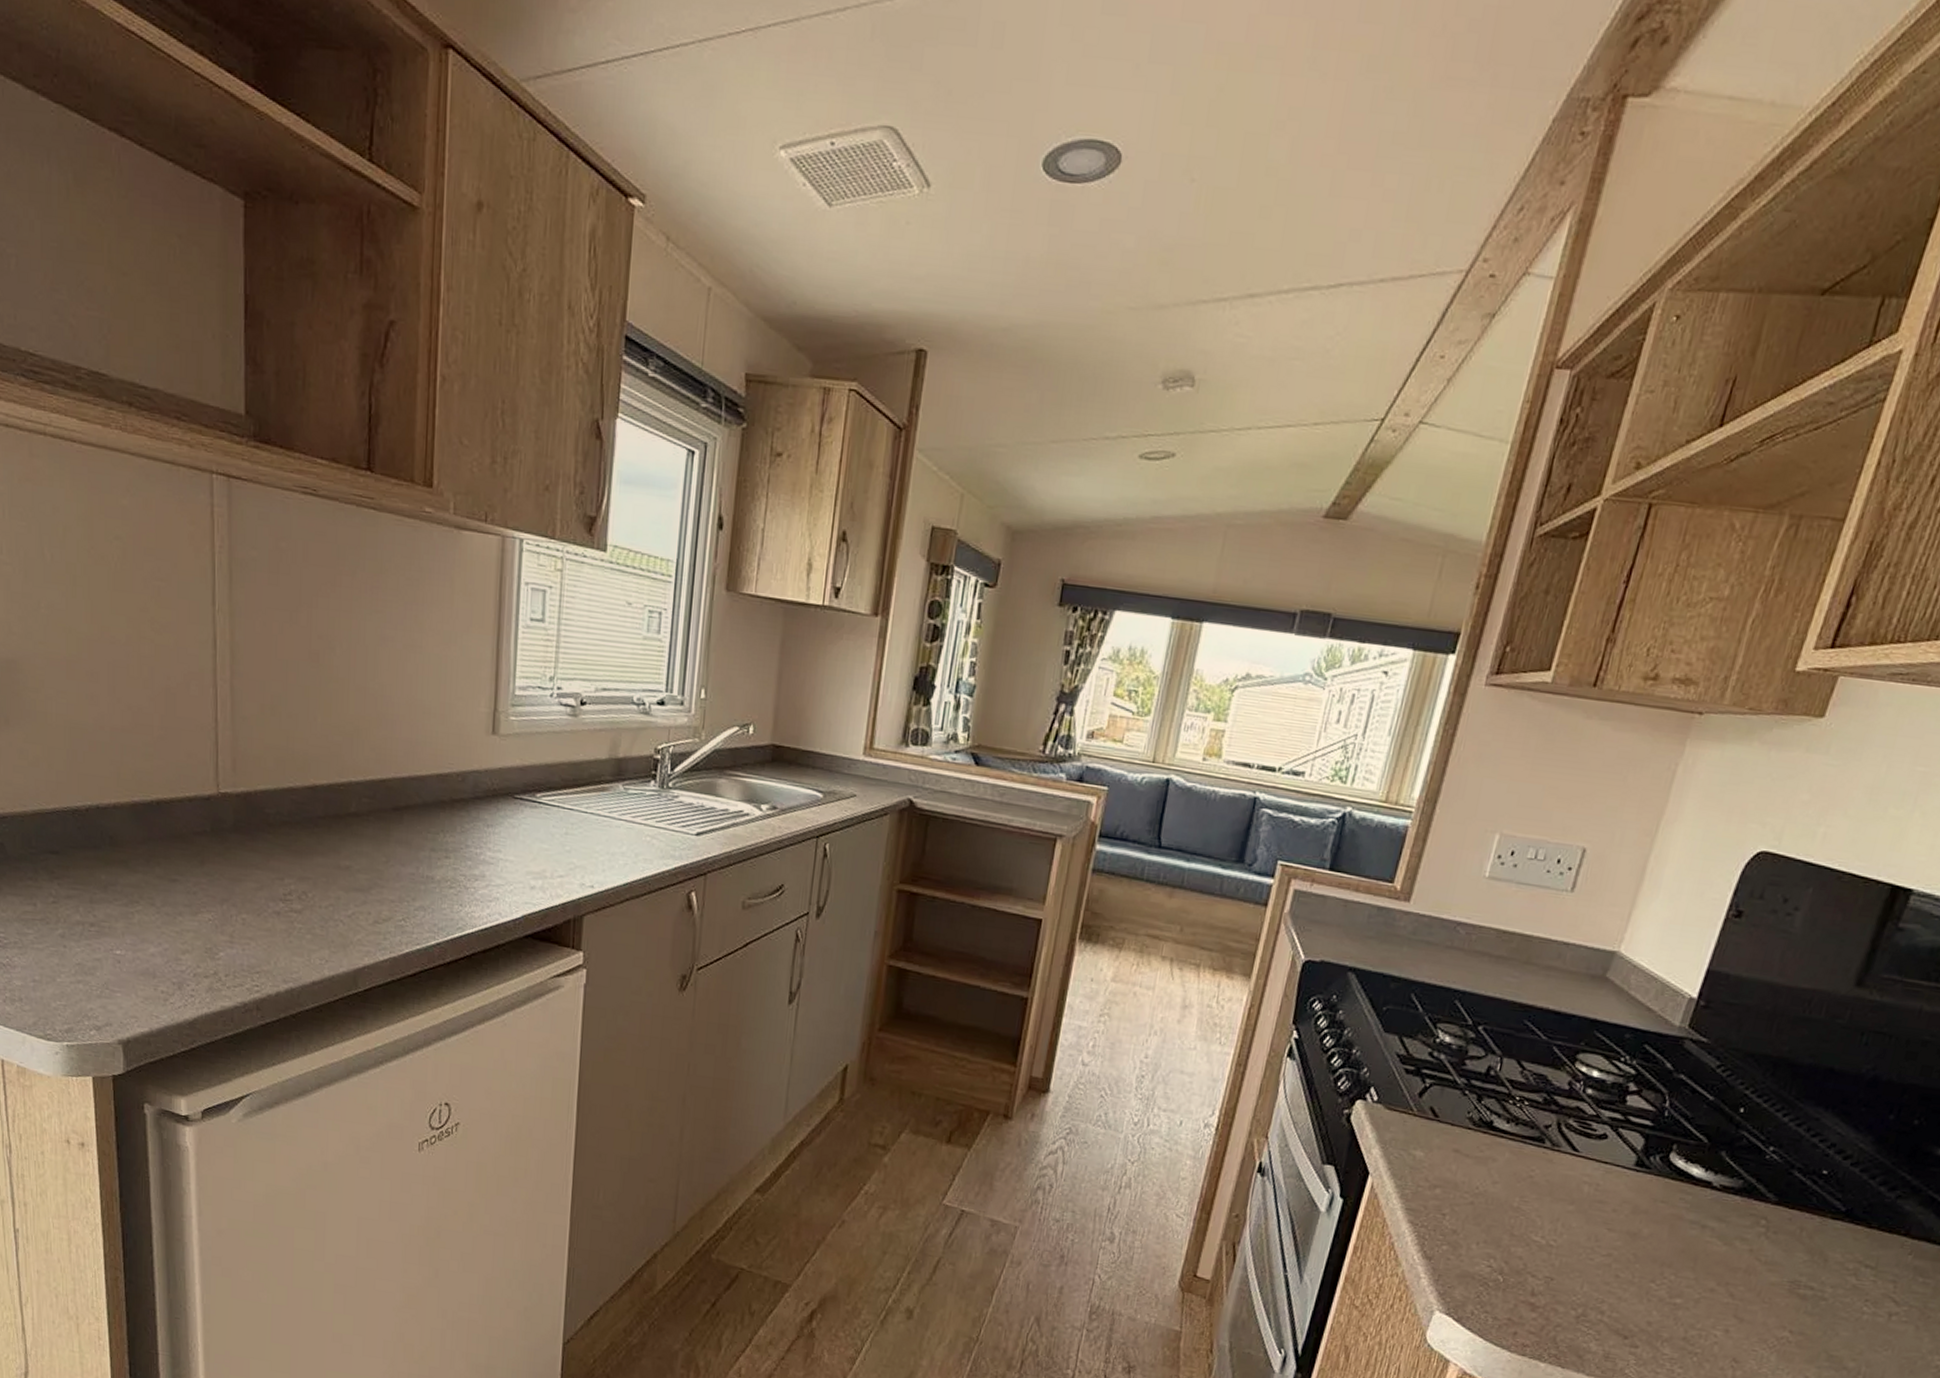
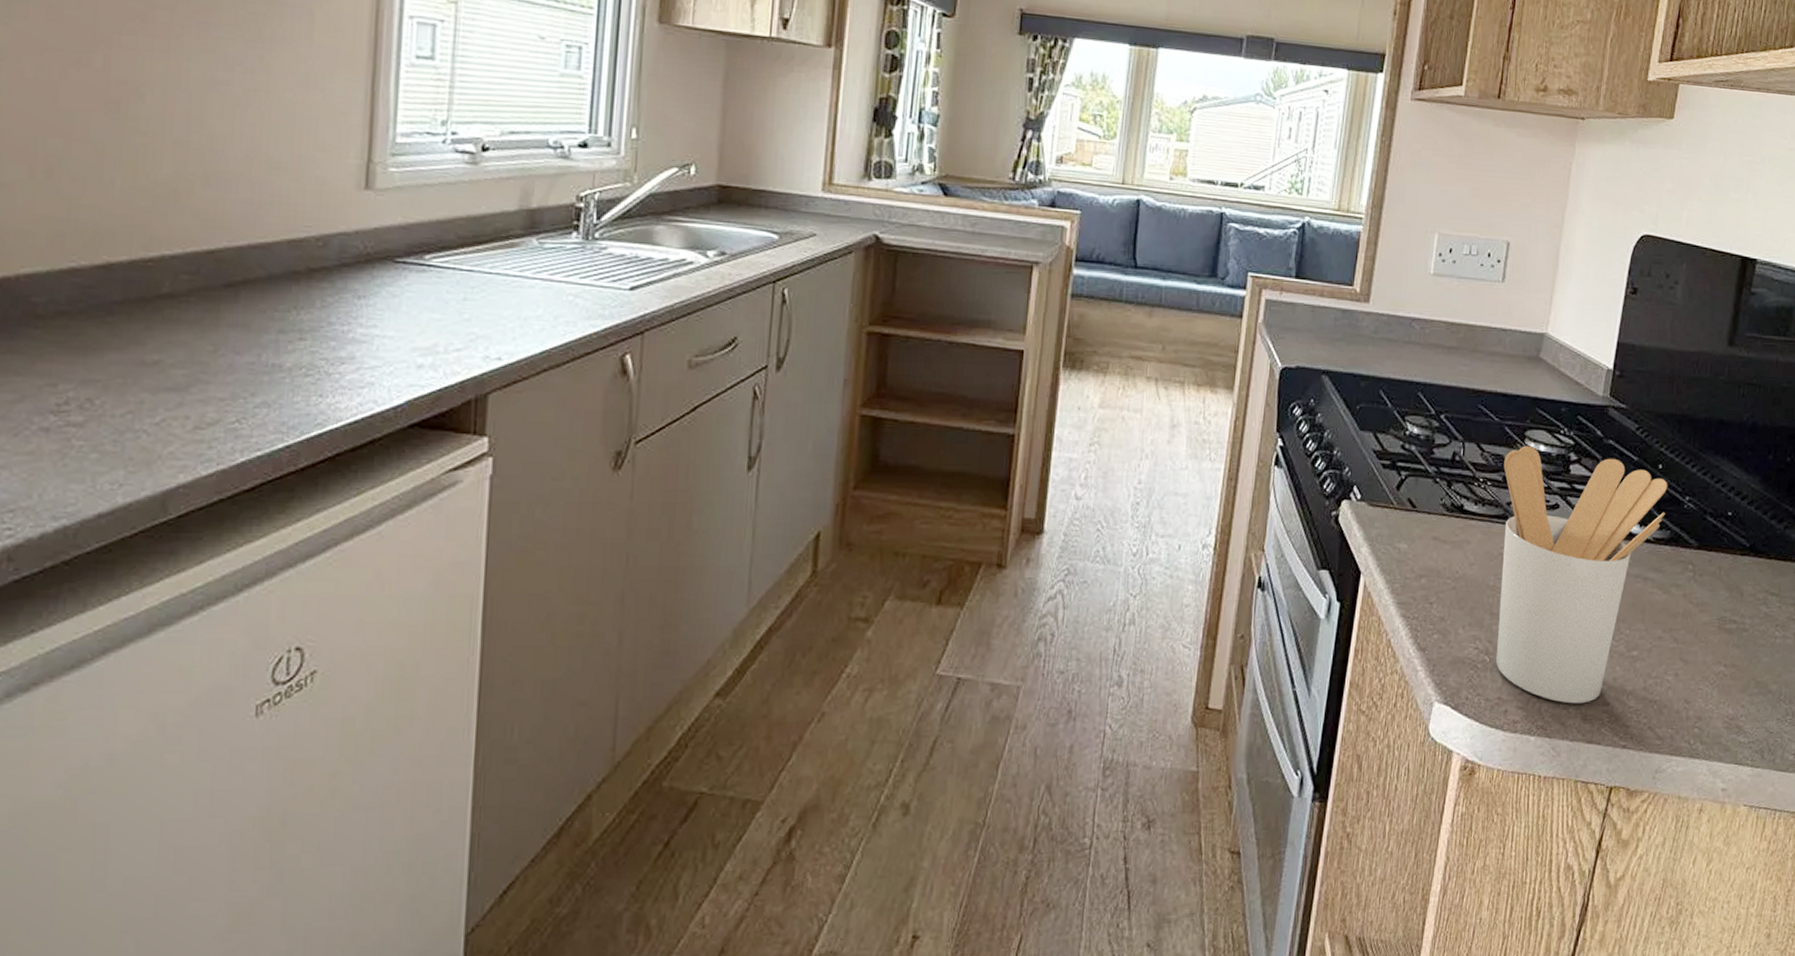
utensil holder: none [1510,1069,1749,1341] -> present [1495,445,1668,704]

